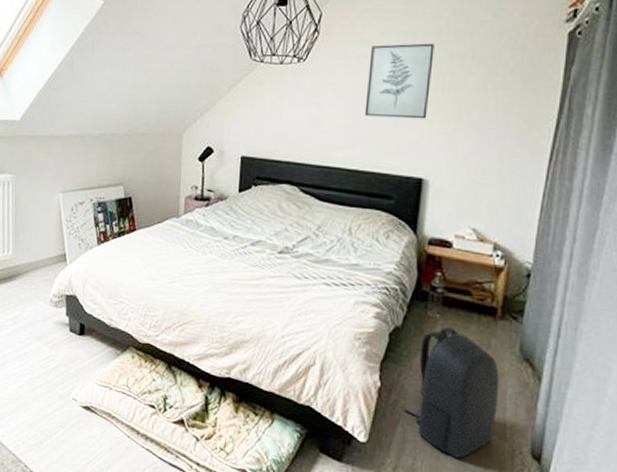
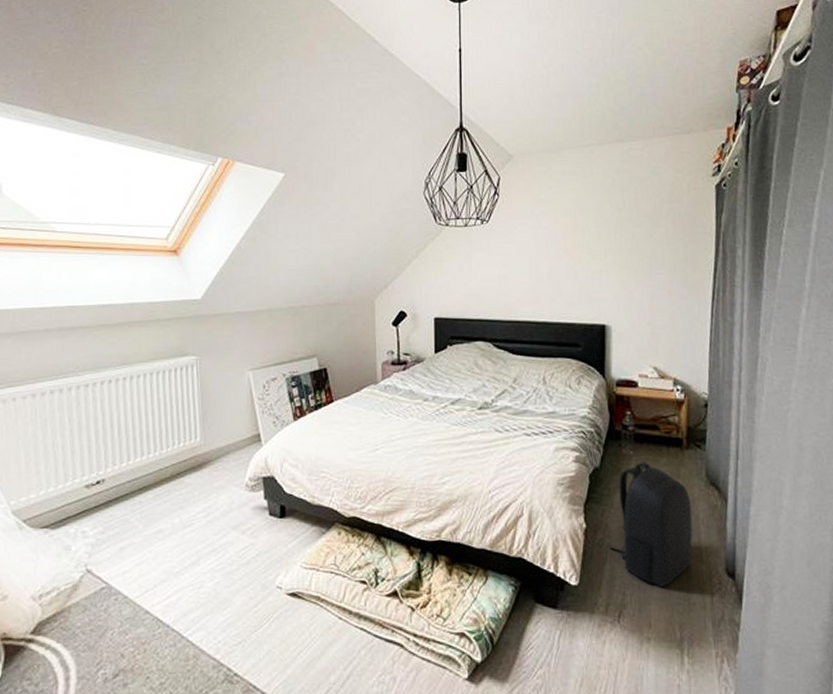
wall art: present [364,43,435,119] -> none [547,200,604,271]

